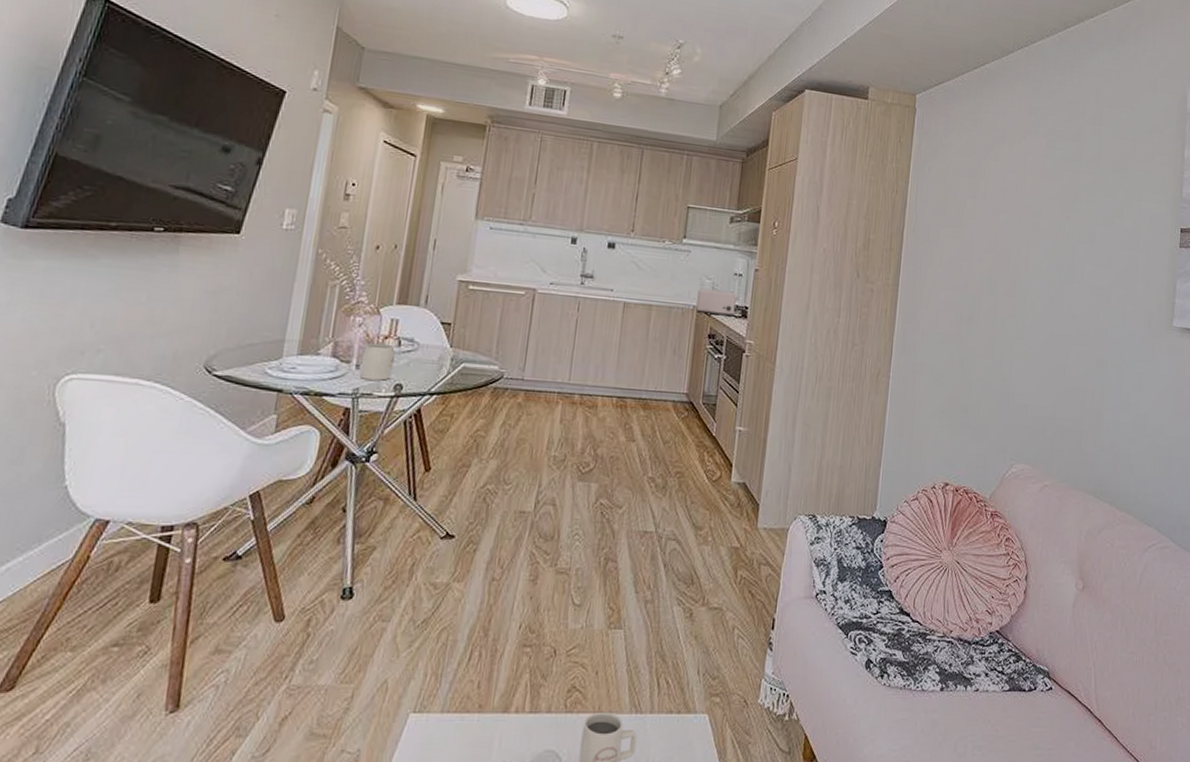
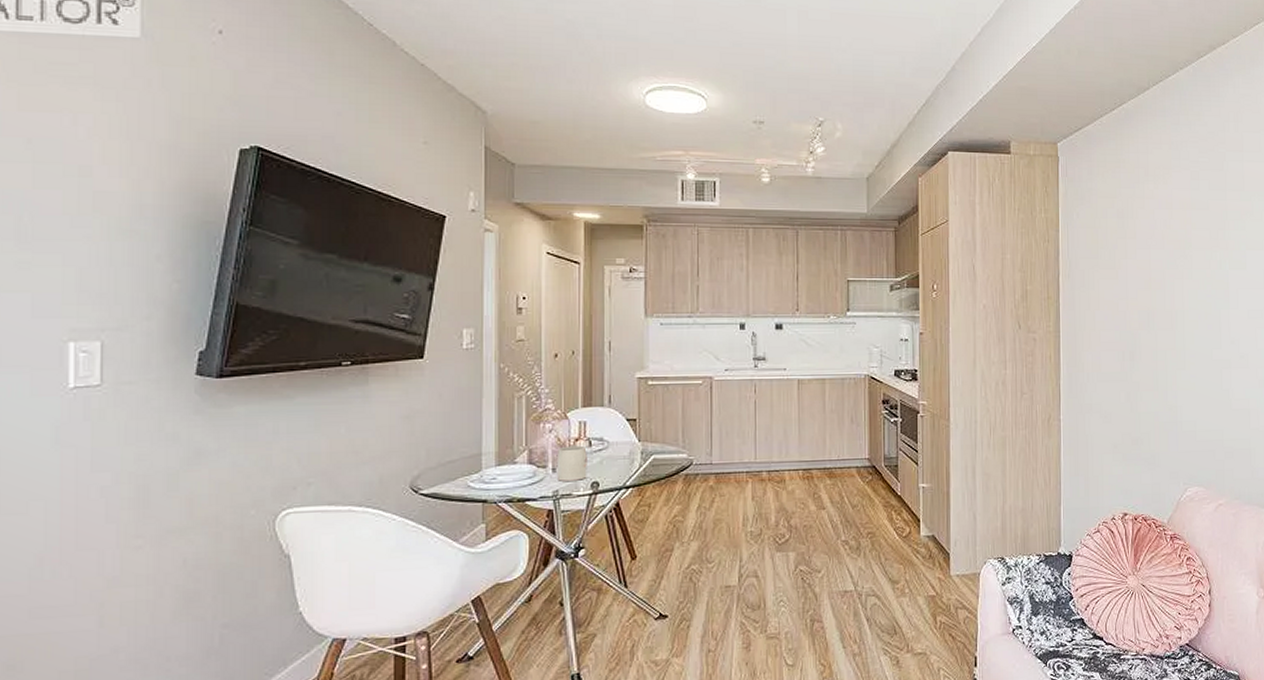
toaster: present [696,288,738,317] -> none [867,356,906,382]

